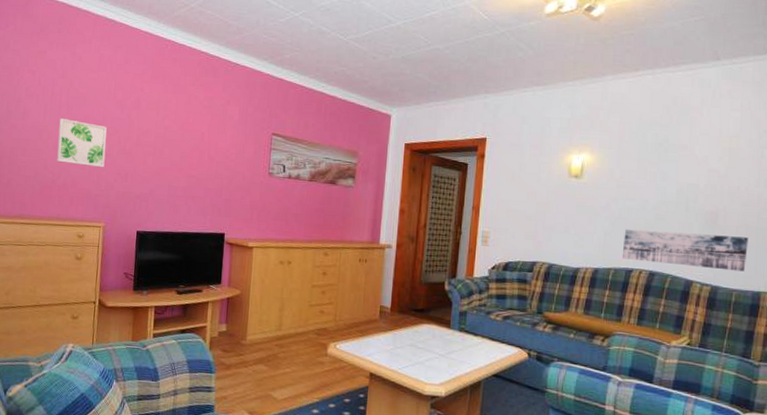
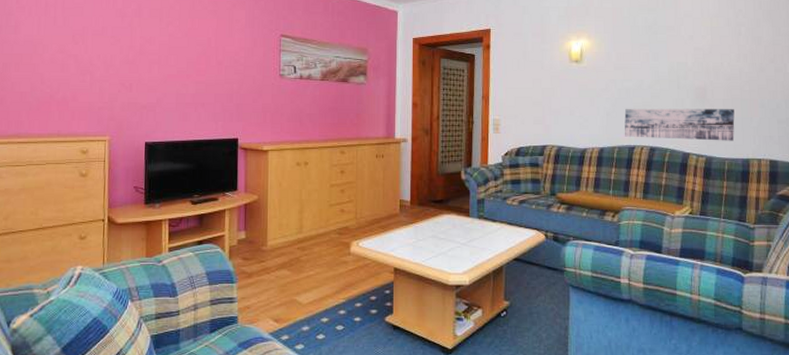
wall art: present [57,119,107,168] -> none [54,30,108,79]

